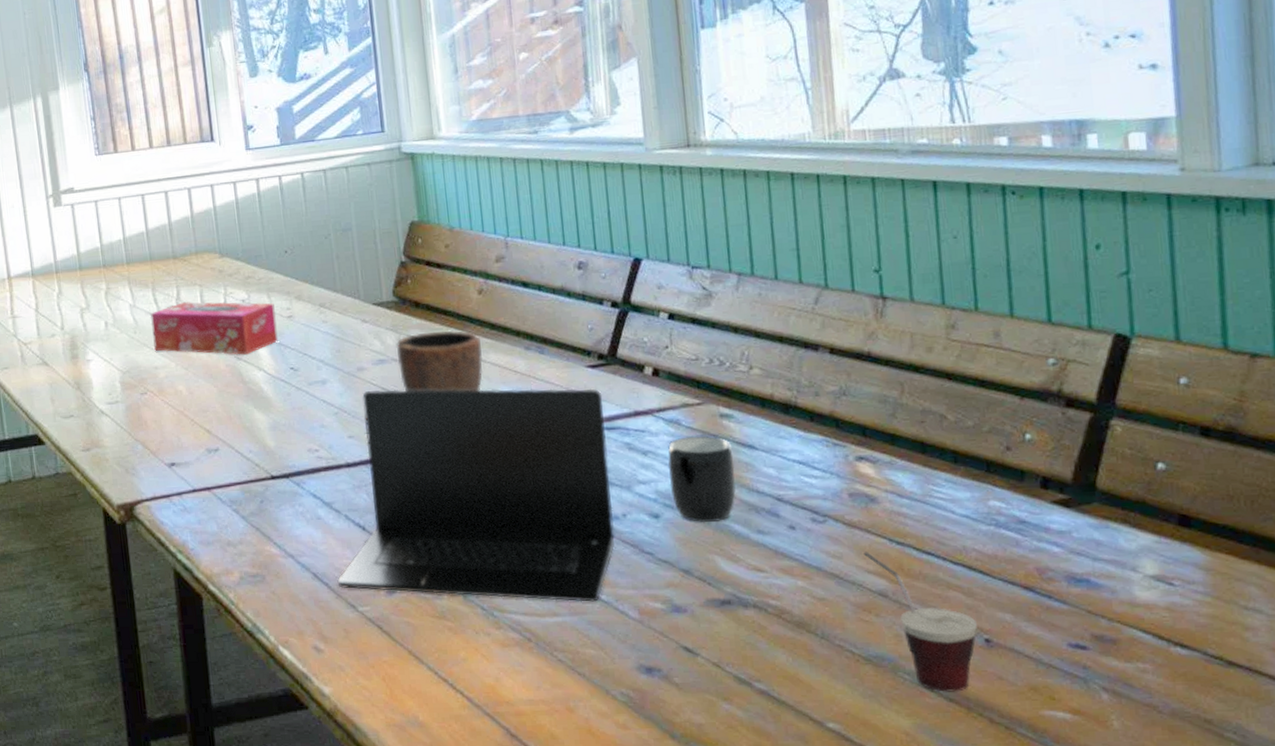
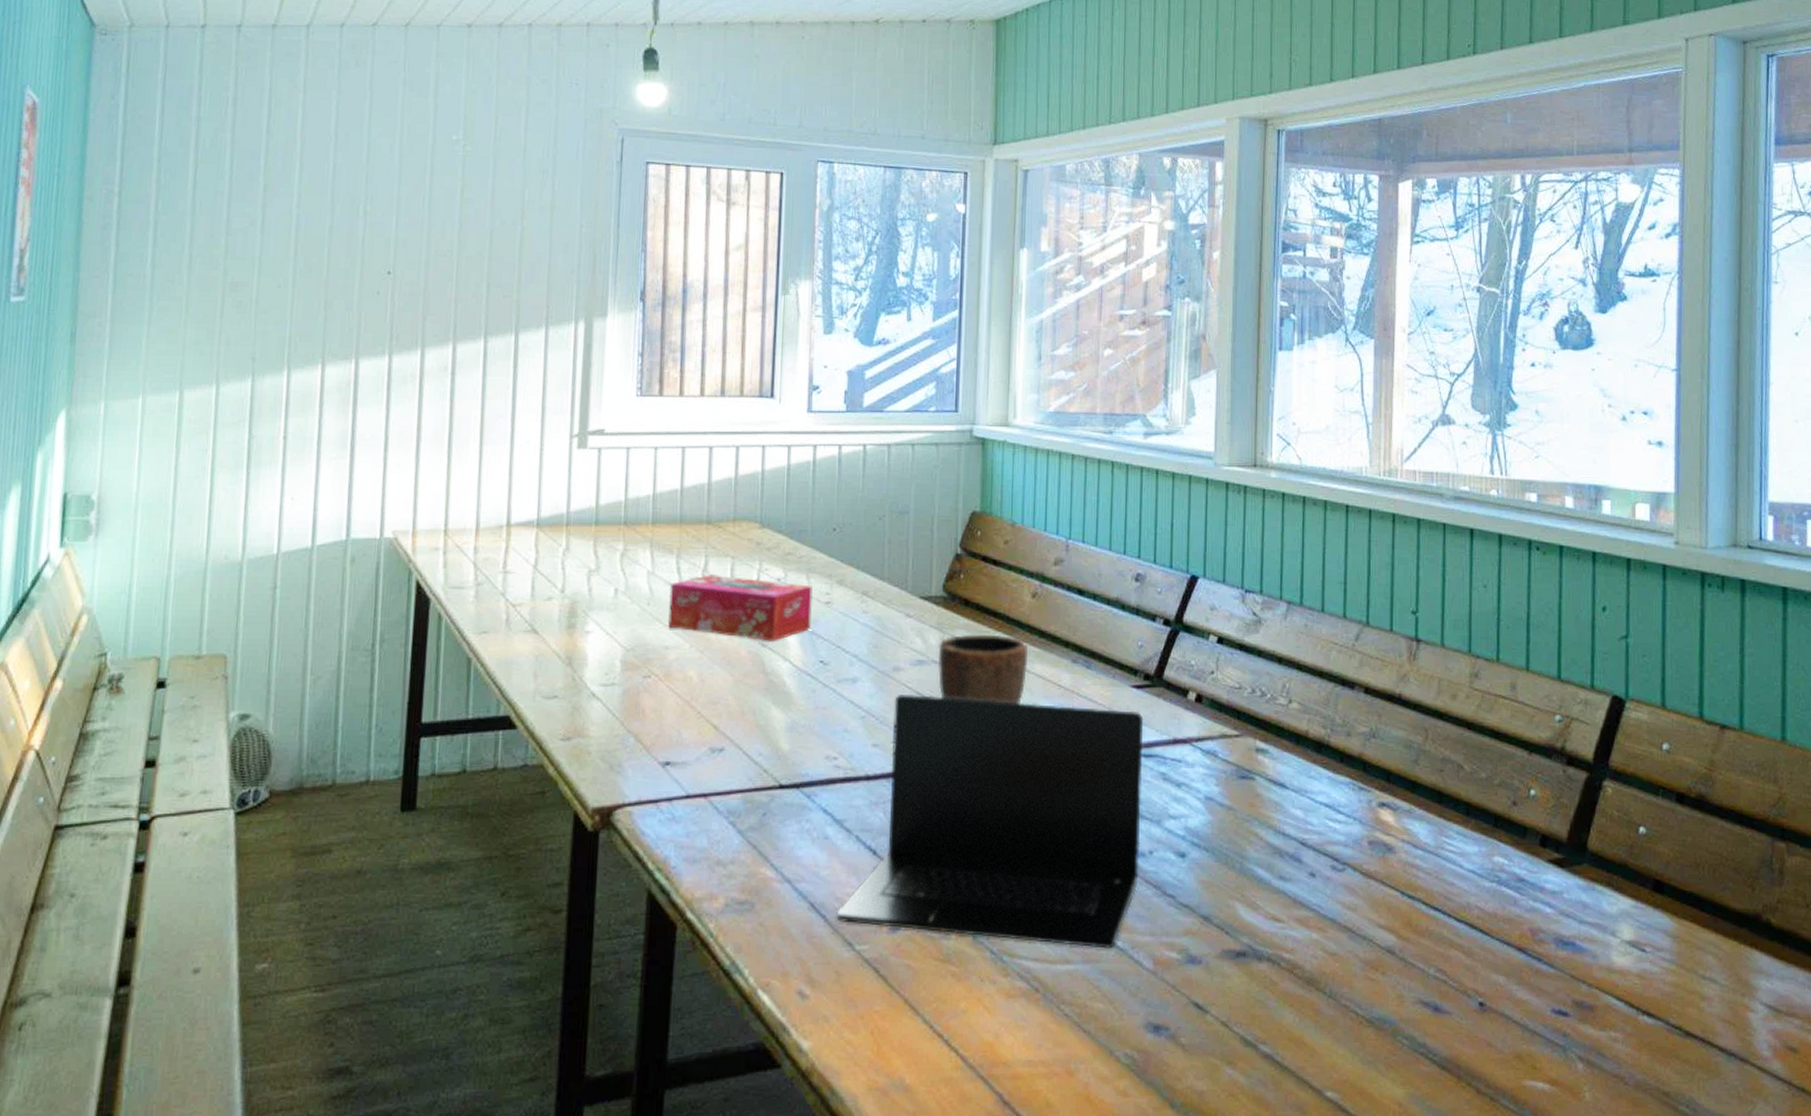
mug: present [668,436,736,522] -> none [1199,770,1264,864]
cup: present [864,552,977,692] -> none [1377,905,1473,1059]

